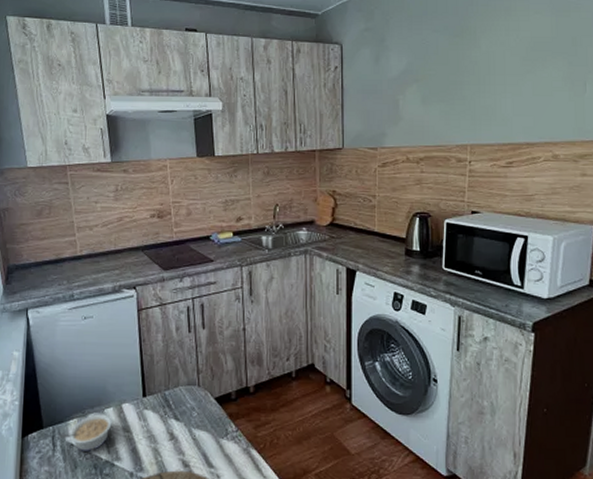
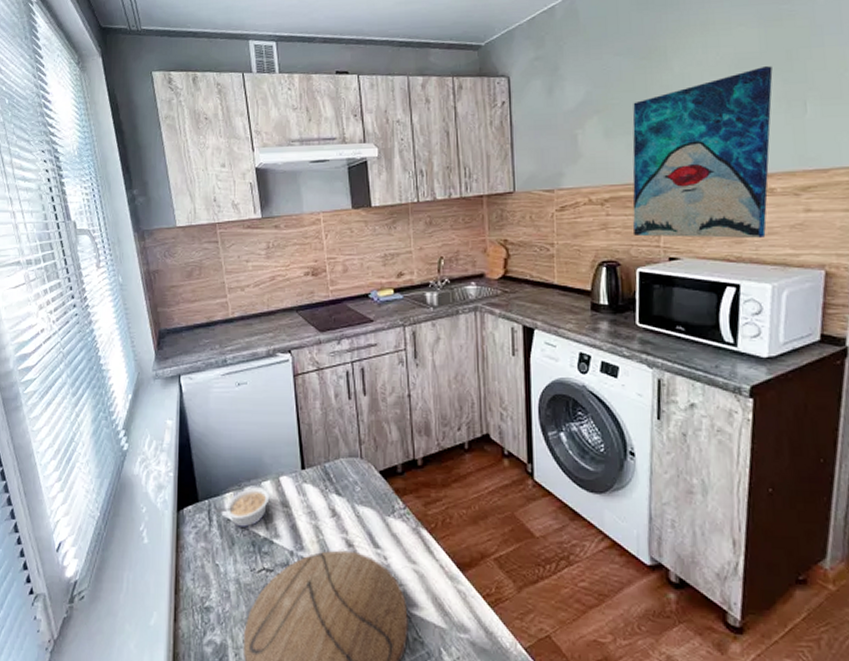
wall art: none [442,50,561,198] -> present [632,66,773,239]

